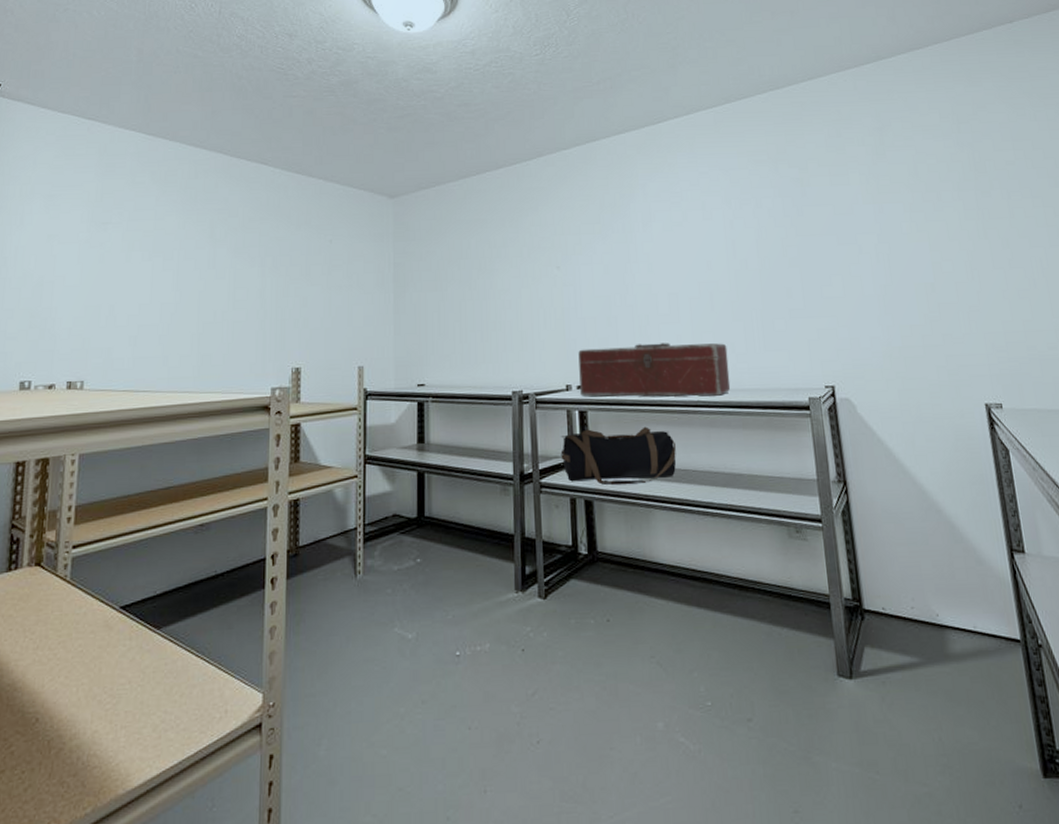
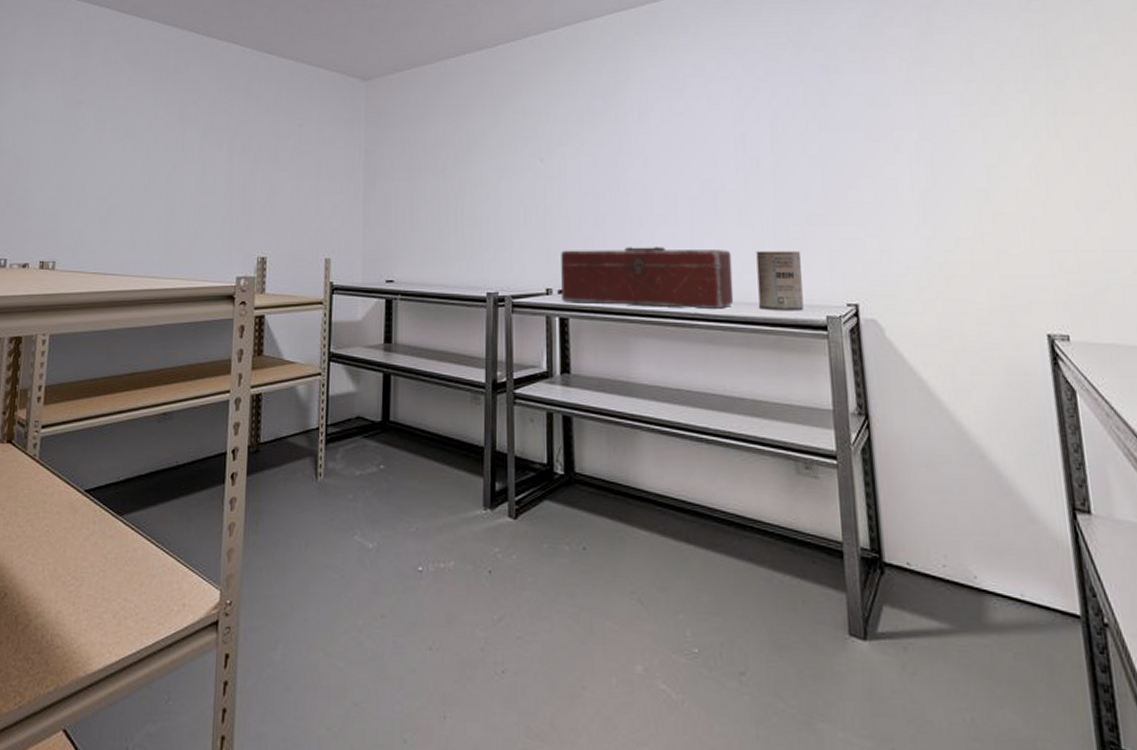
duffel bag: present [560,426,677,485] -> none [538,338,668,401]
paint can: none [748,342,790,395] -> present [756,251,804,311]

